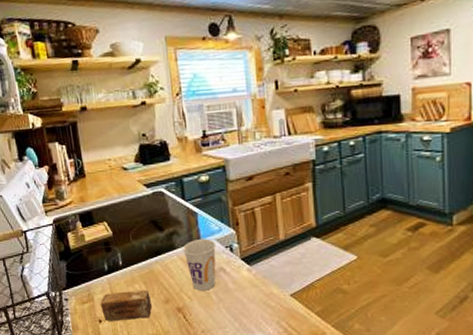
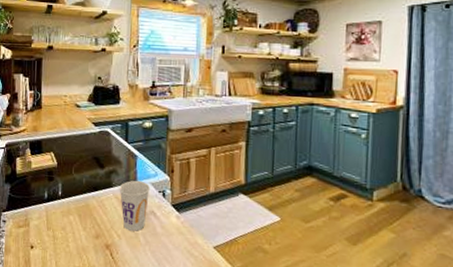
soap bar: present [100,290,153,321] -> none [34,220,83,251]

